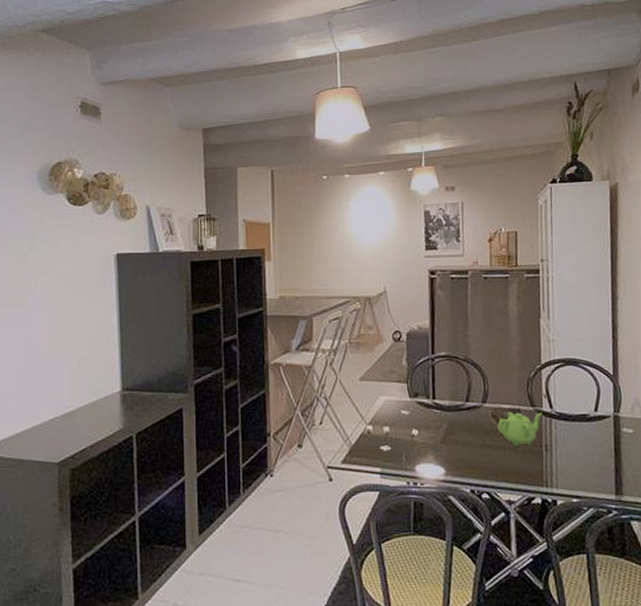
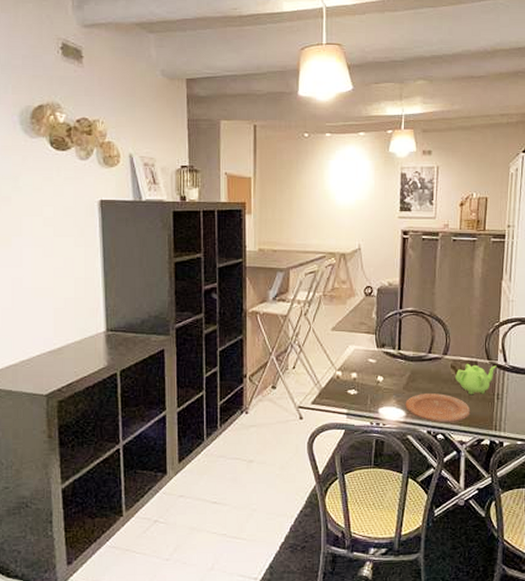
plate: none [444,446,517,480] -> present [405,393,471,423]

